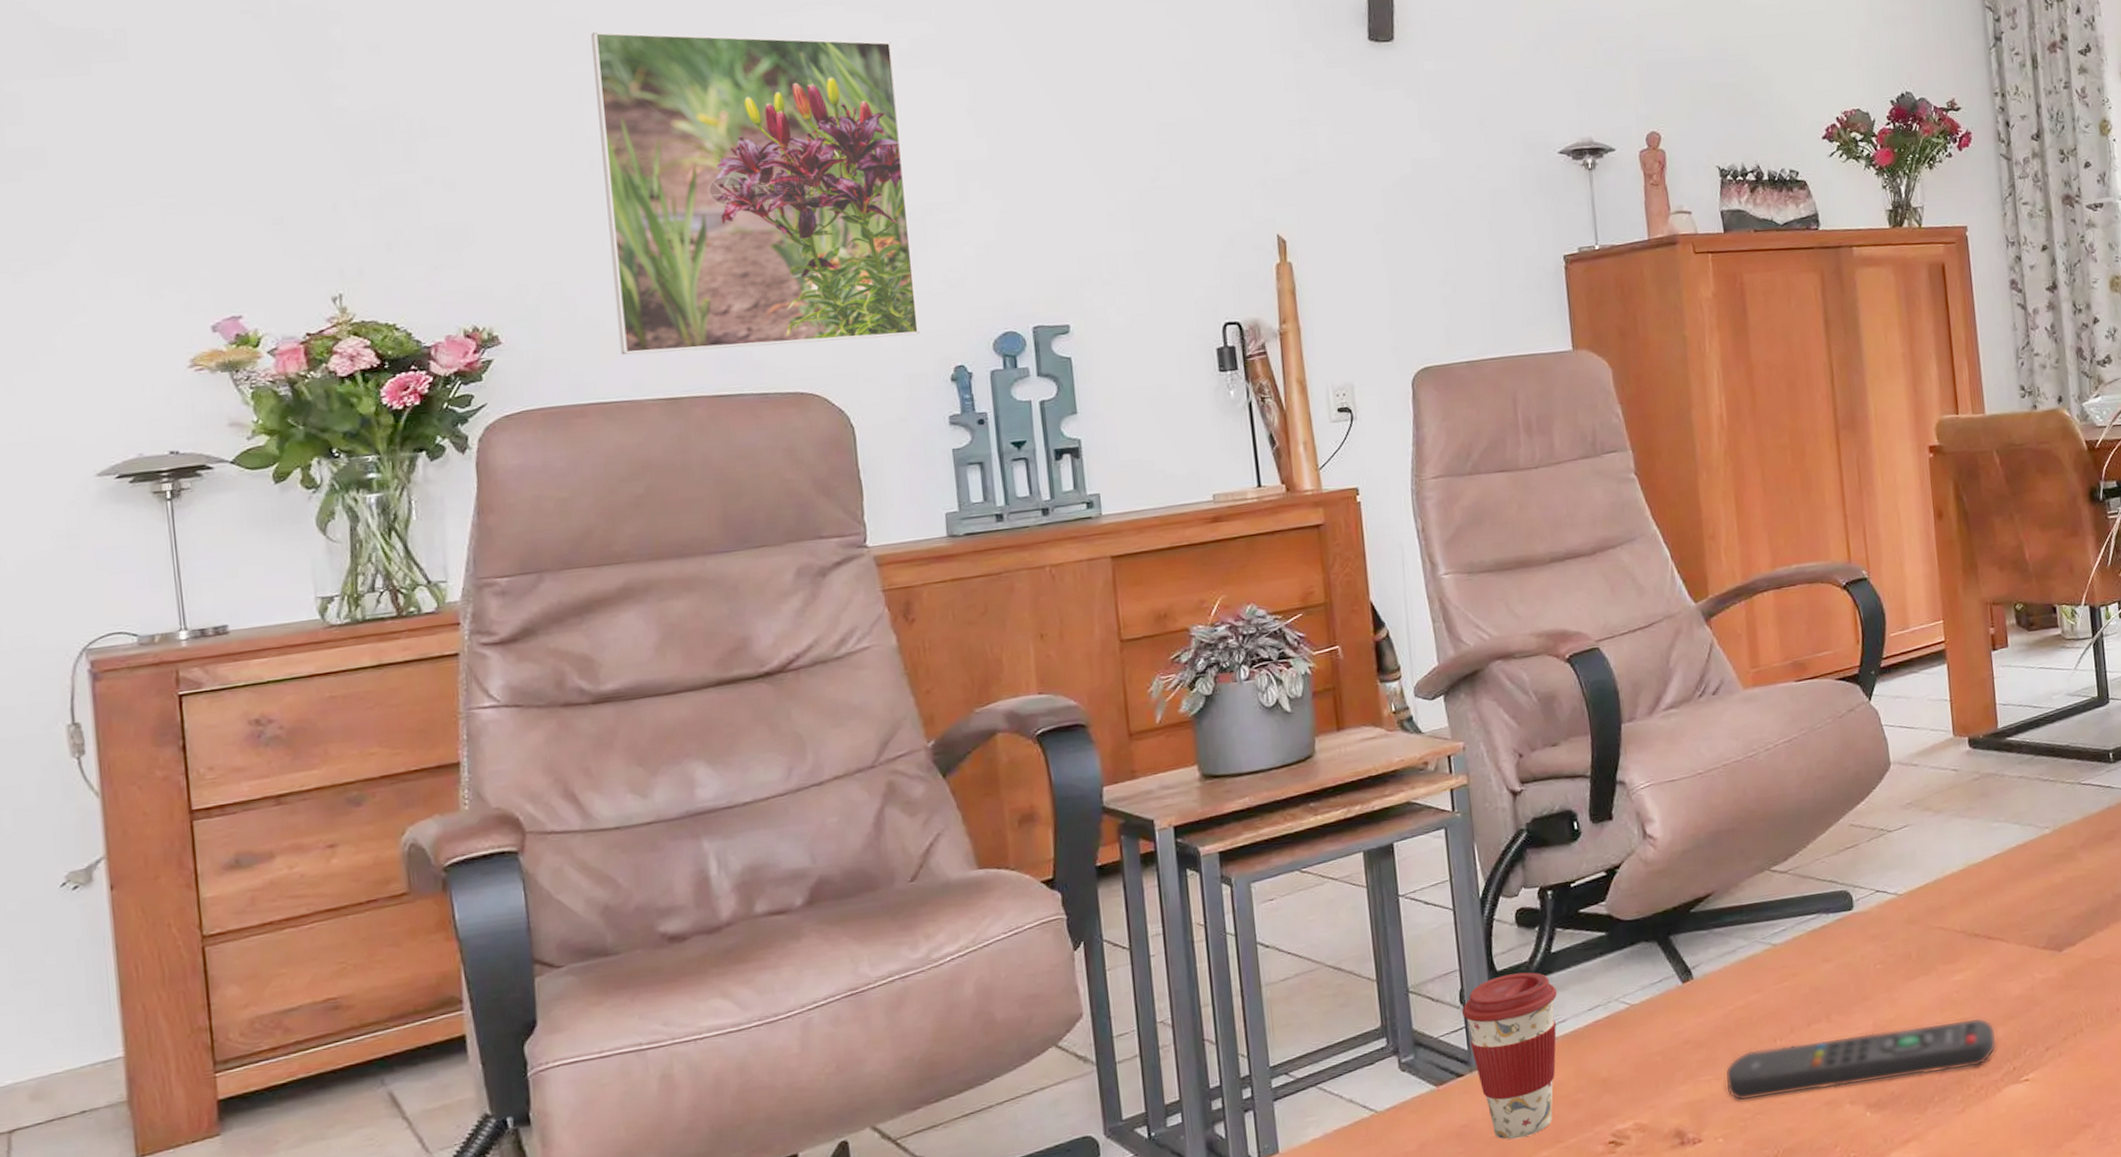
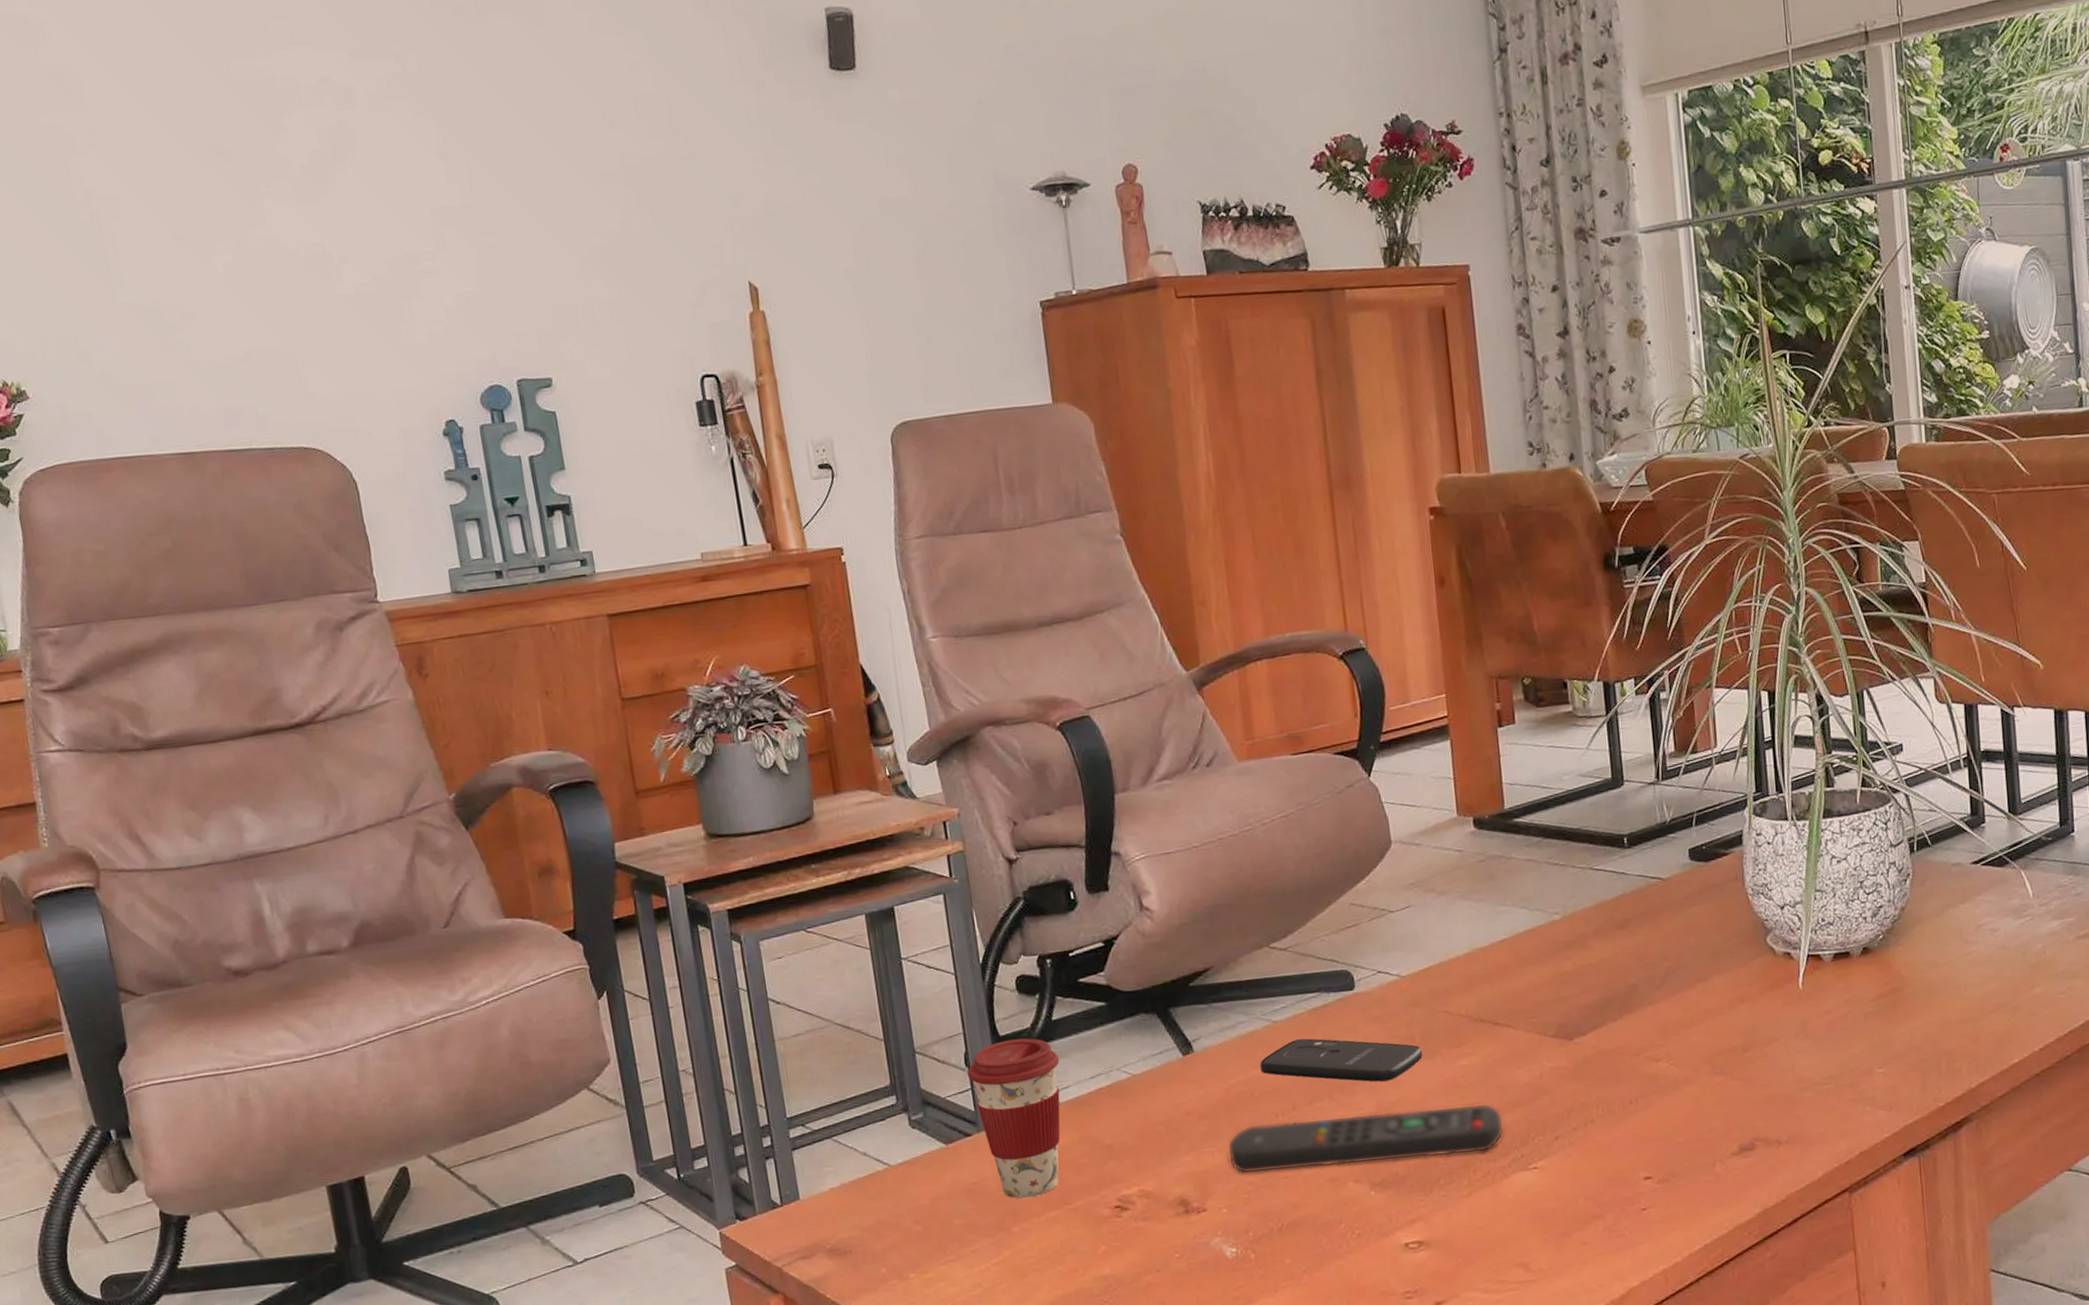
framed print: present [590,31,920,355] -> none [77,78,410,409]
smartphone: none [1759,960,1919,1002] -> present [1260,1038,1423,1082]

